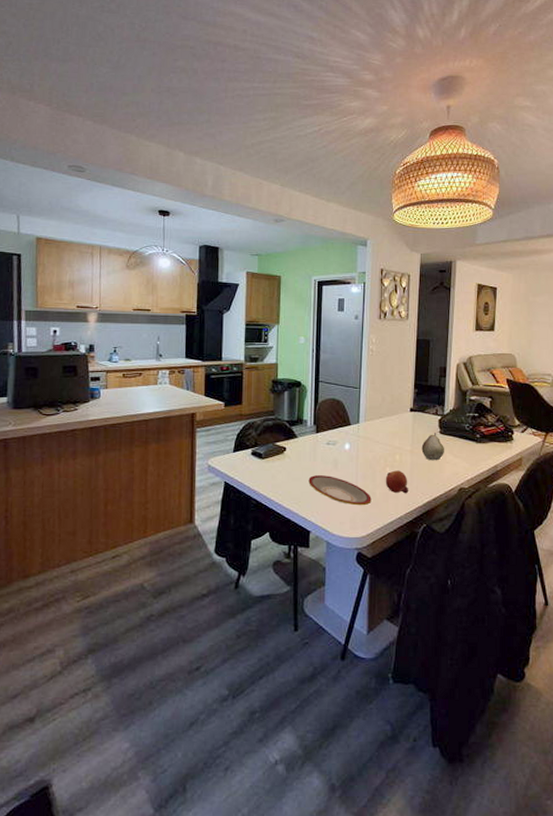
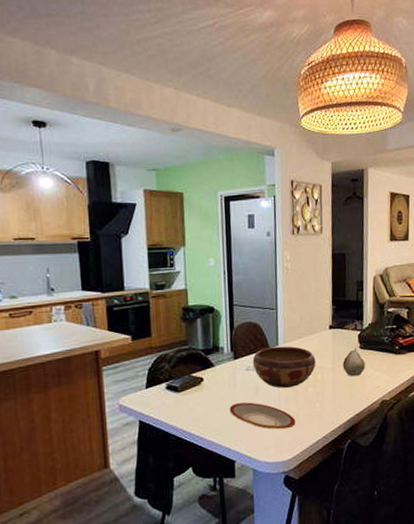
decorative bowl: none [333,424,395,465] -> present [252,346,316,388]
fruit: present [385,470,409,494] -> none [308,389,333,412]

